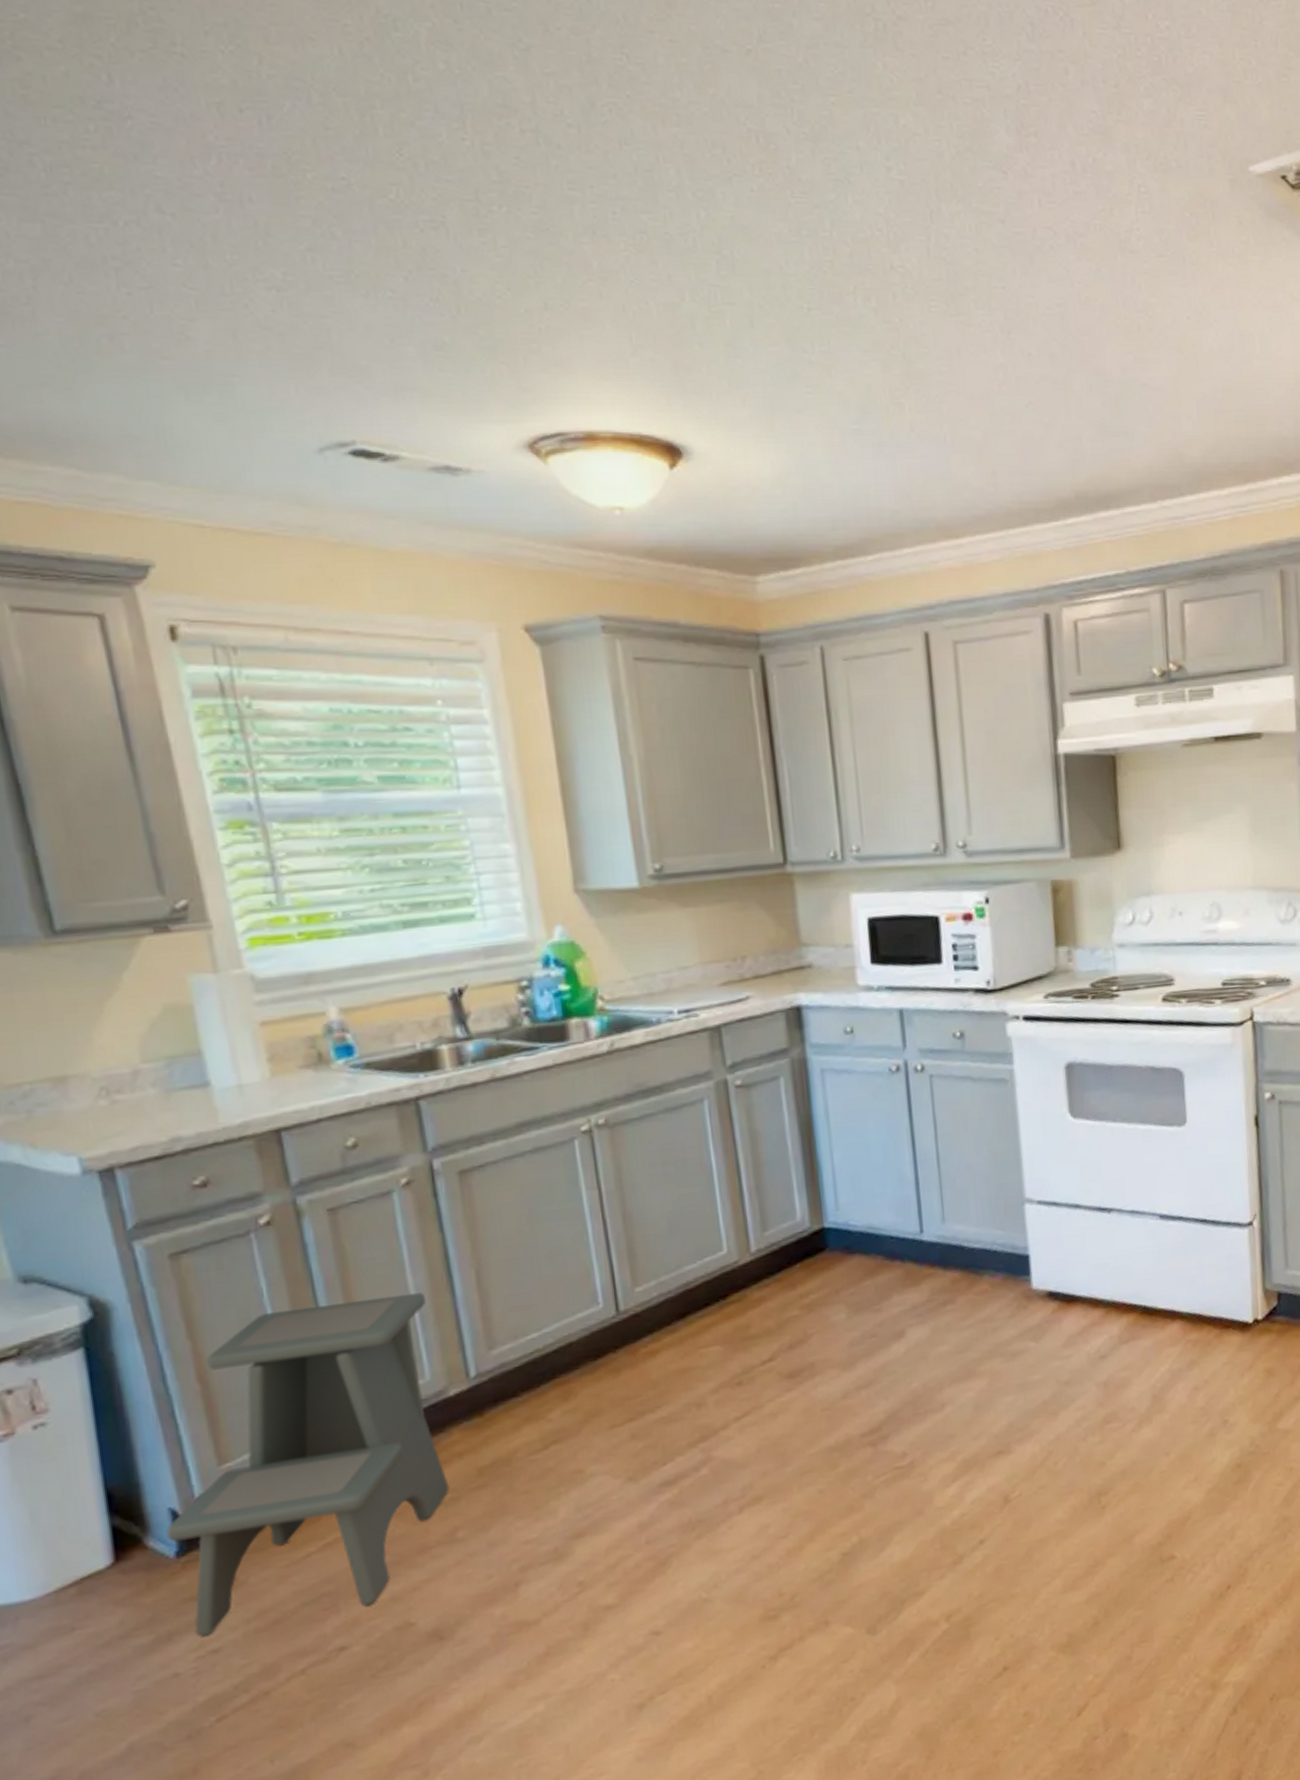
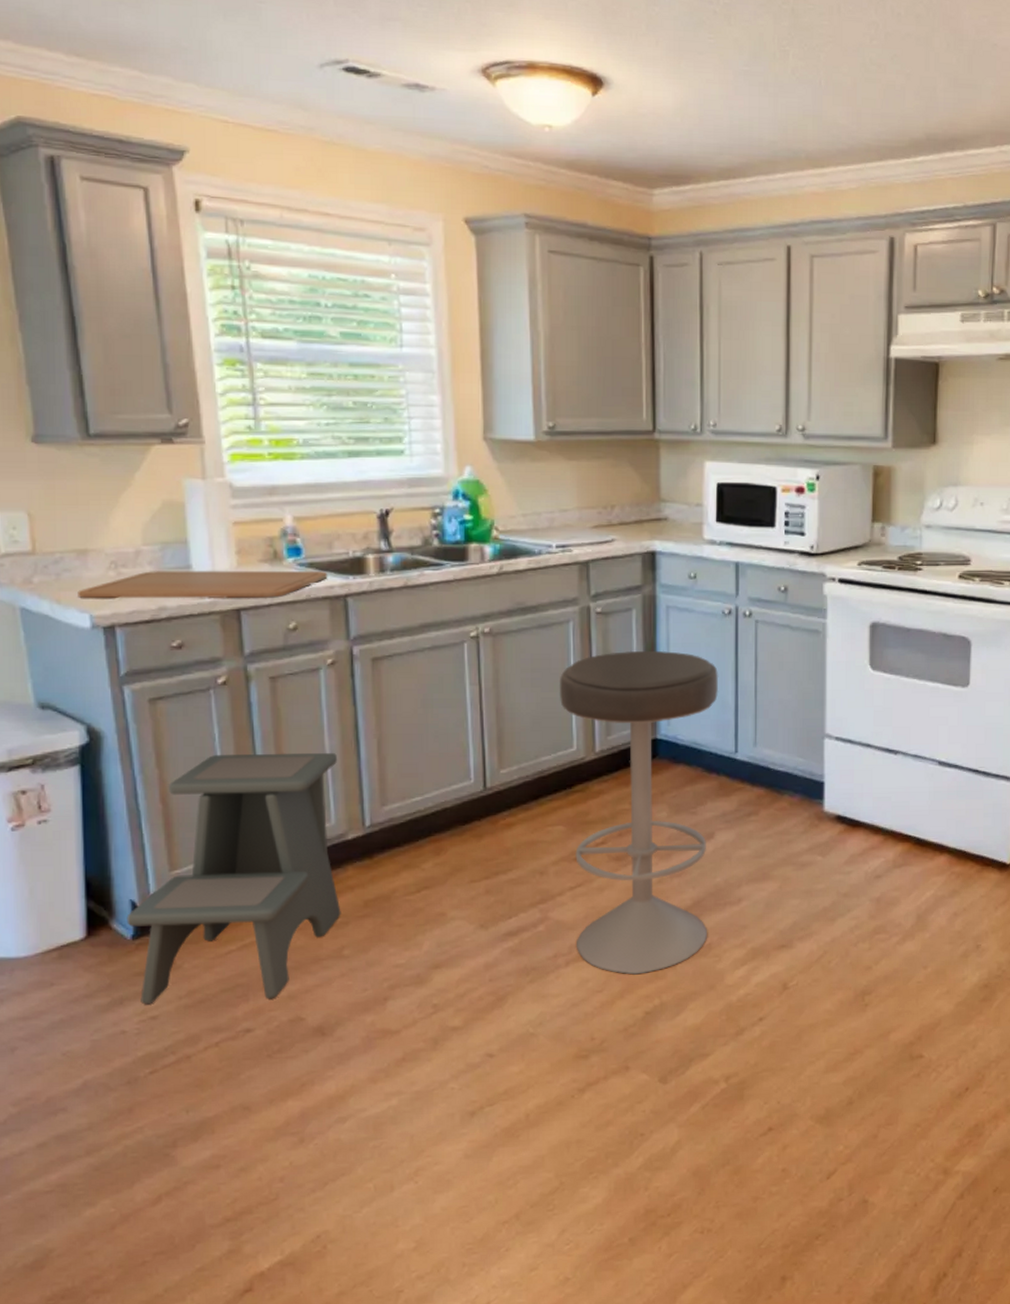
chopping board: none [58,1071,392,1138] -> present [78,570,328,599]
bar stool: none [698,1122,909,1512] -> present [560,650,719,975]

